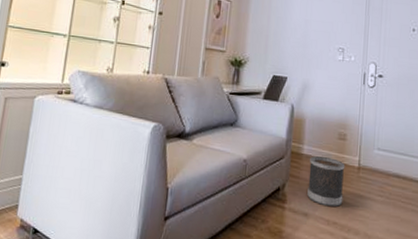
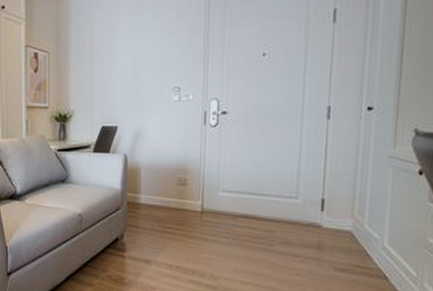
wastebasket: present [307,155,345,207] -> none [147,203,187,252]

